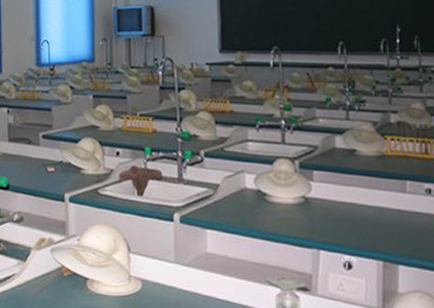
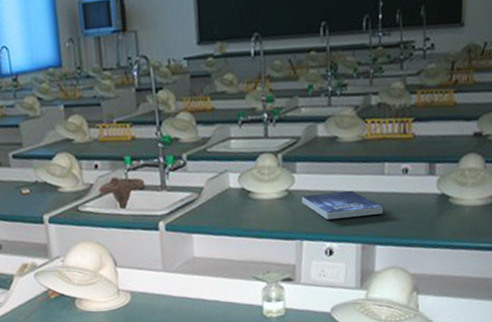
book: none [318,204,407,233] -> present [301,190,384,221]

